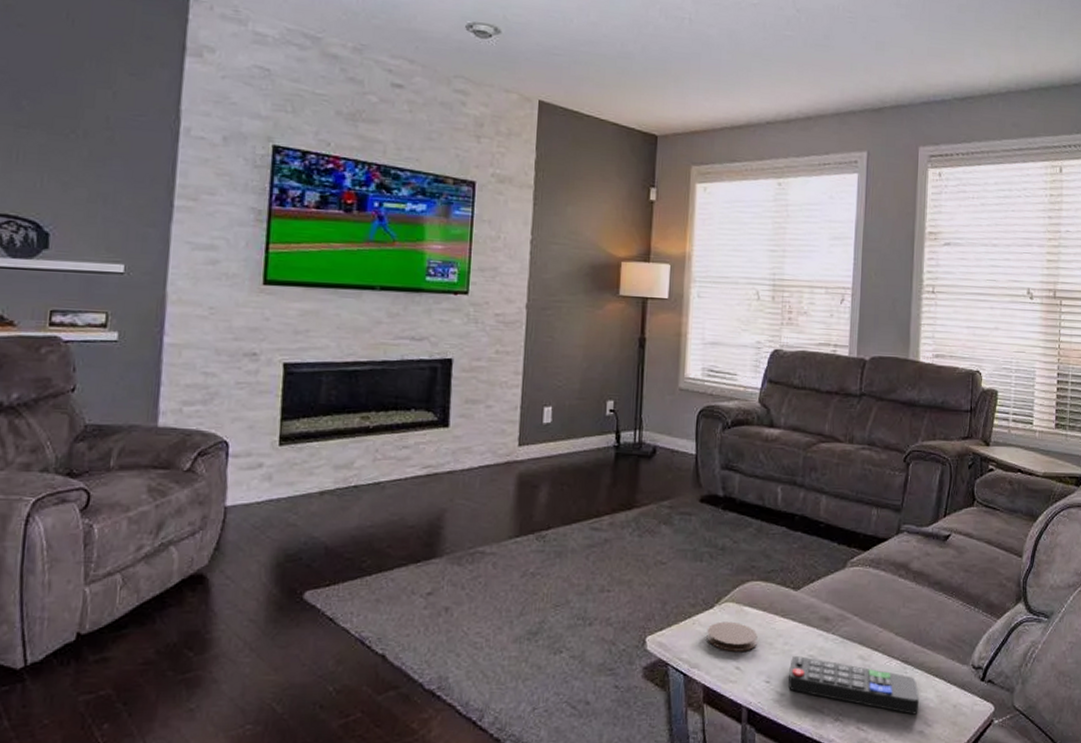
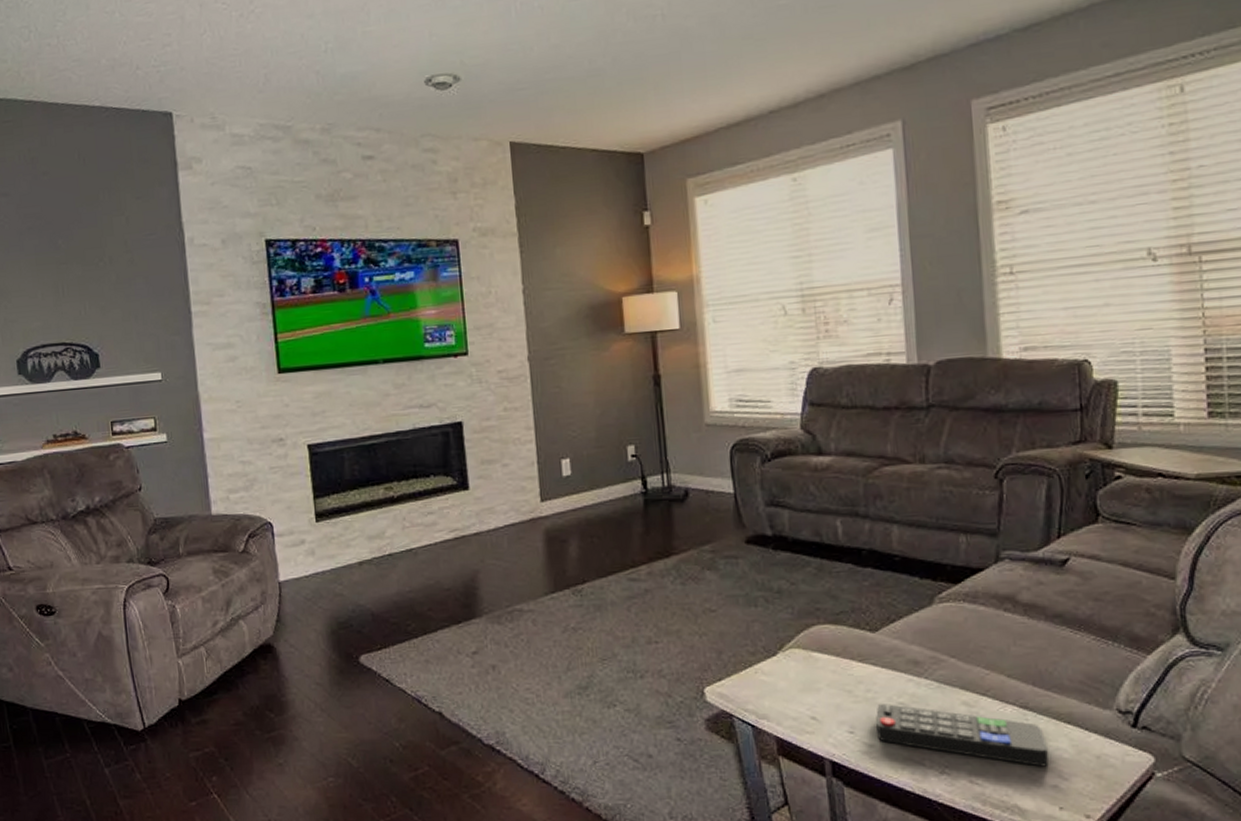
coaster: present [707,621,758,652] -> none [772,669,833,701]

